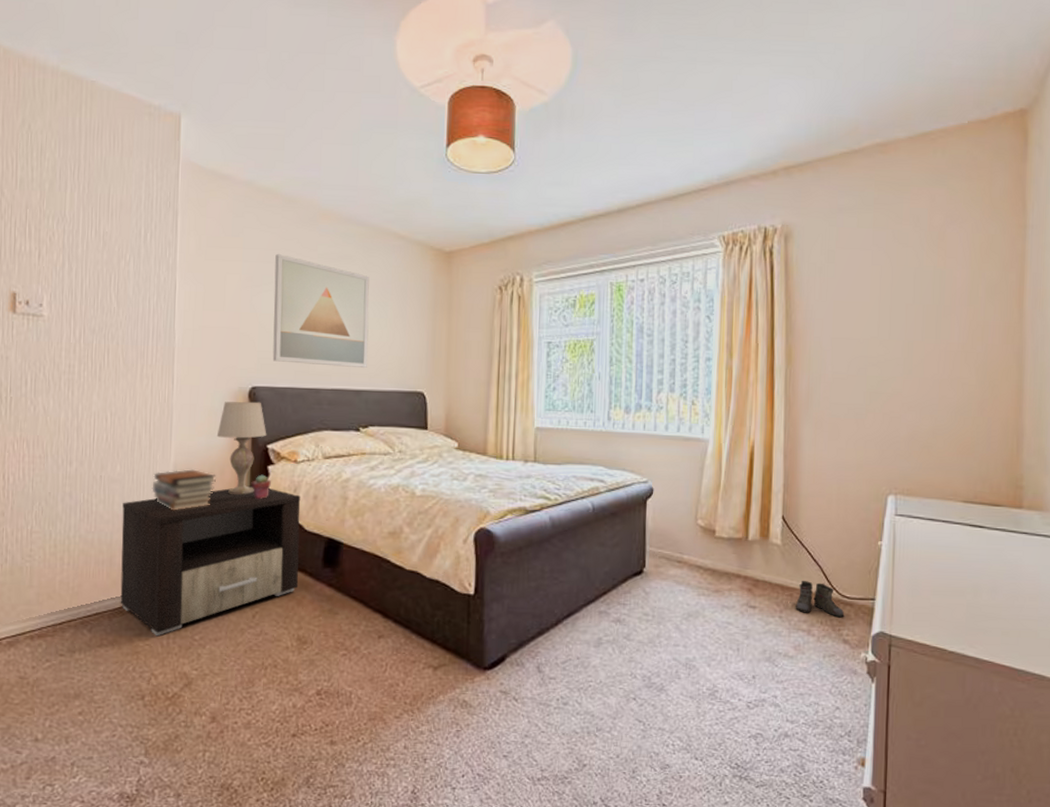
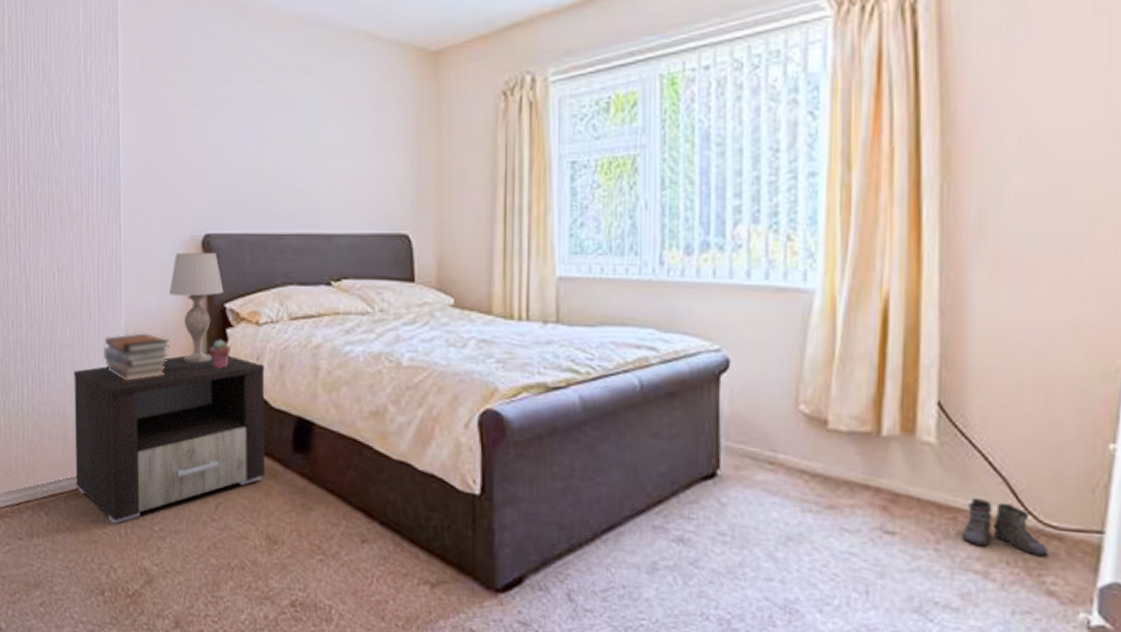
wall art: present [272,253,369,368] -> none [226,71,338,206]

